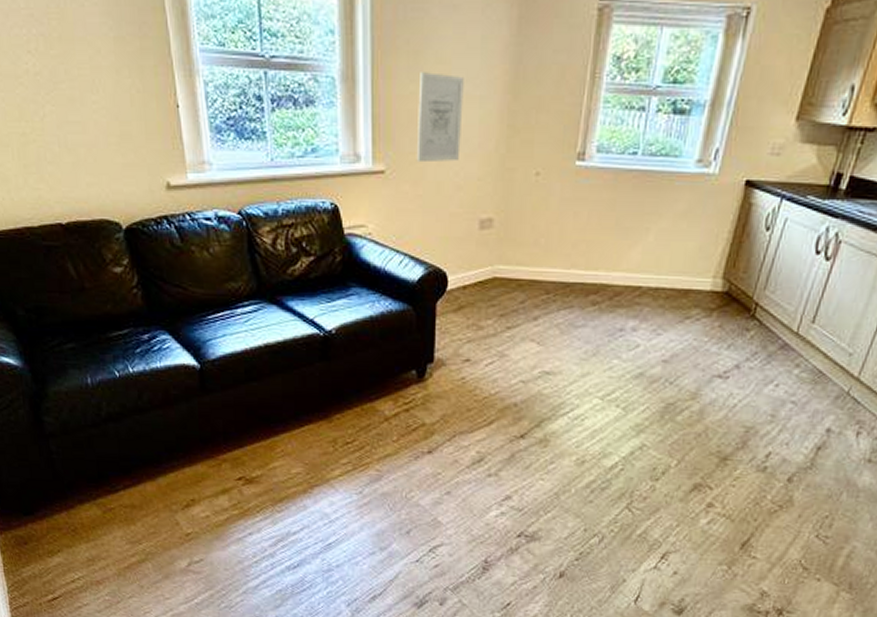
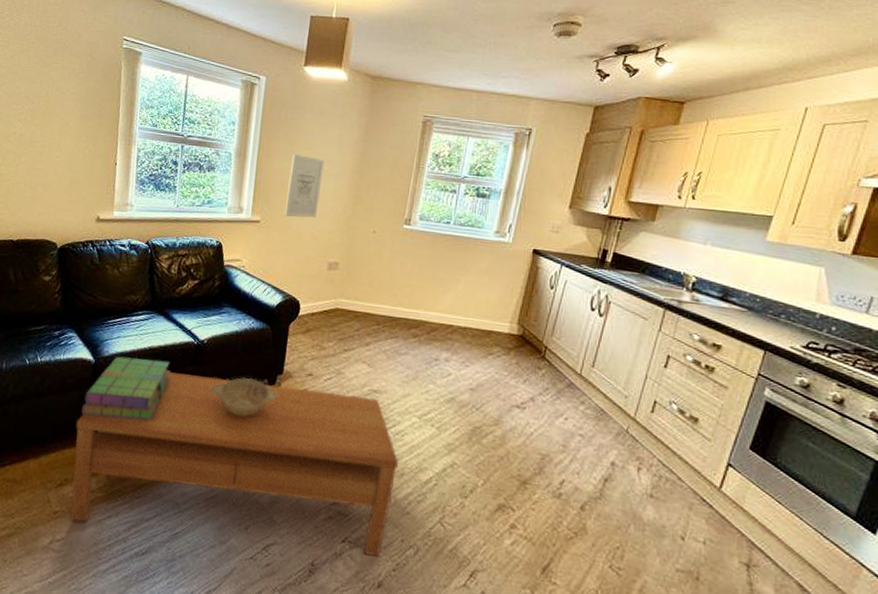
coffee table: none [192,371,578,548] -> present [70,372,398,557]
stack of books: none [195,357,297,430] -> present [81,356,171,421]
decorative bowl: none [347,369,430,414] -> present [210,377,278,417]

